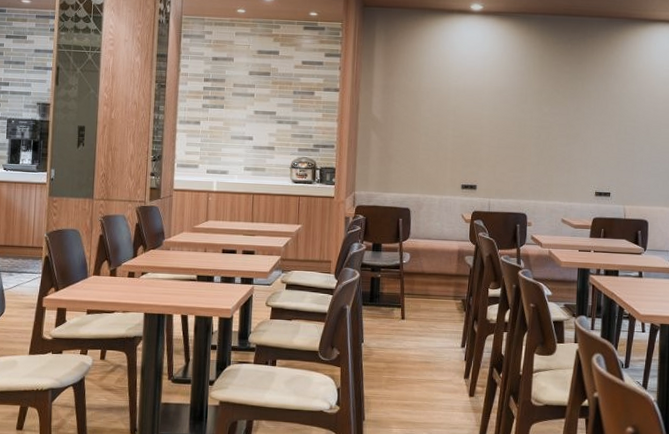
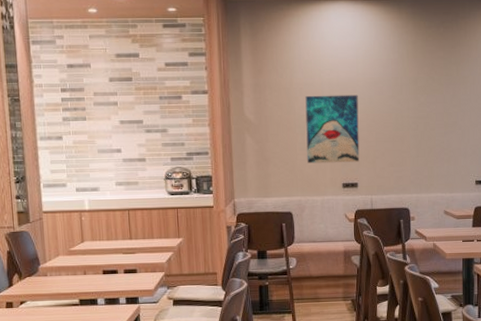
wall art: none [429,99,483,166] -> present [305,95,360,164]

